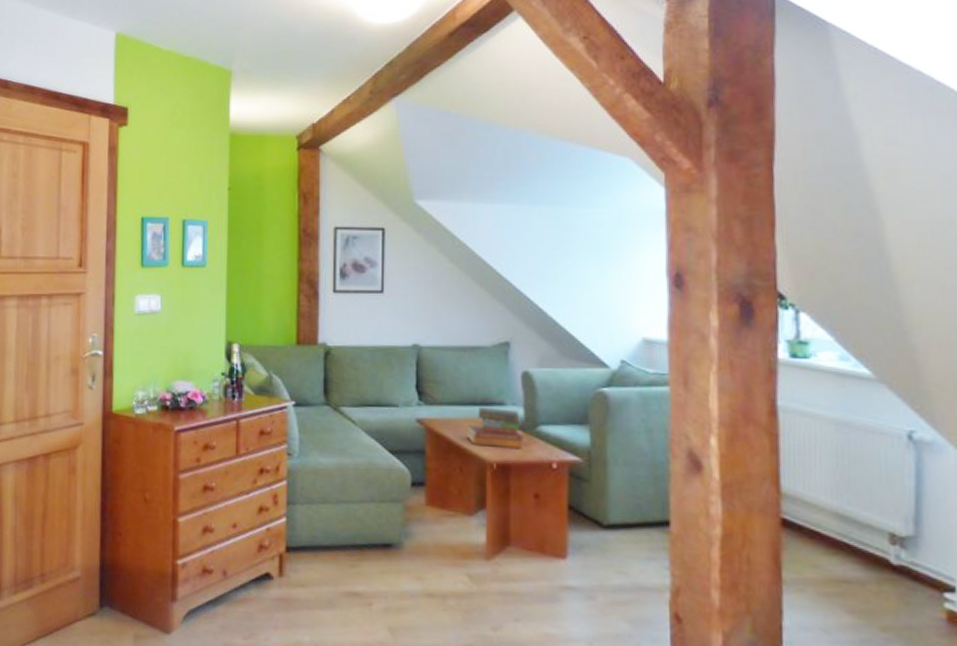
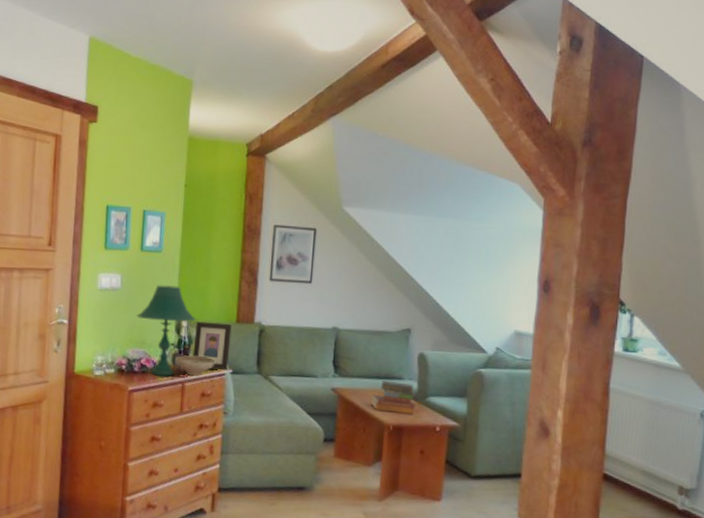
table lamp: none [180,305,249,414] -> present [136,285,196,378]
decorative bowl: none [227,386,273,411] -> present [175,355,215,377]
picture frame: none [247,345,291,402] -> present [192,321,232,370]

